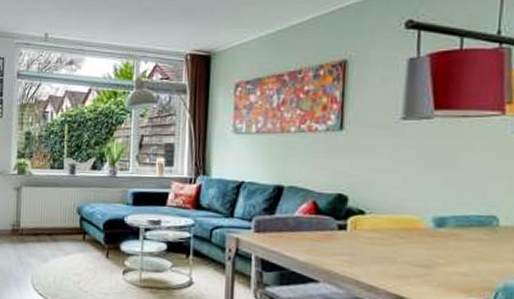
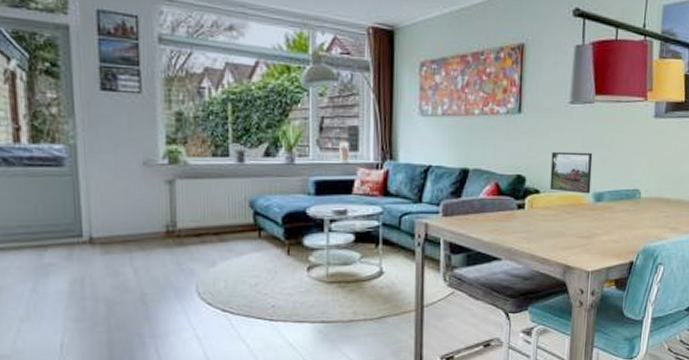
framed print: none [377,170,432,218] -> present [549,151,593,194]

